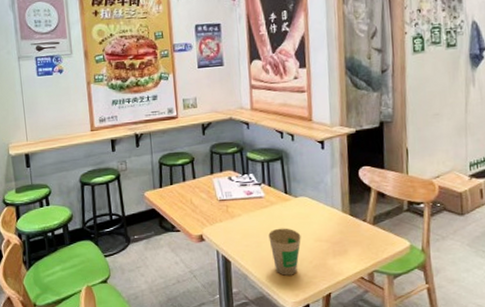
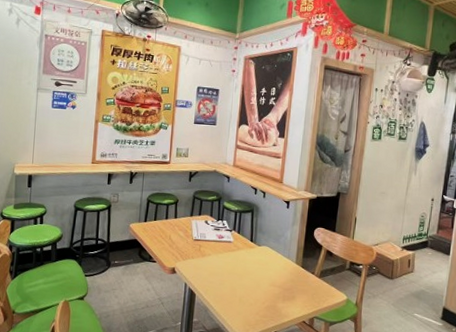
paper cup: present [268,228,301,276] -> none [231,270,259,313]

